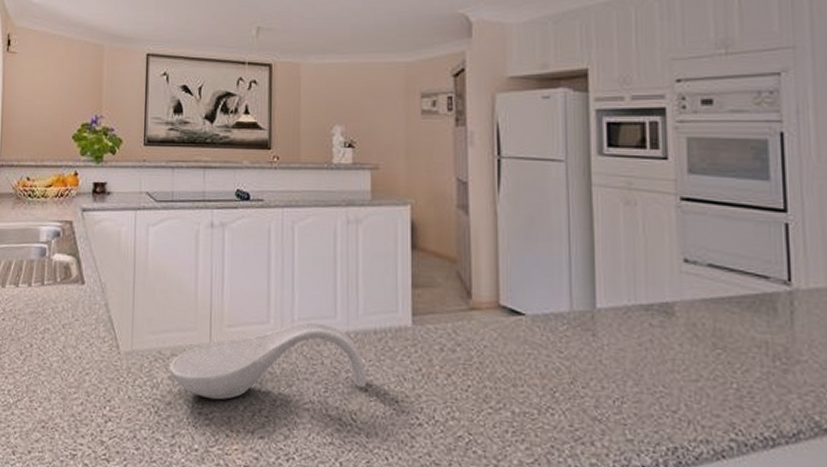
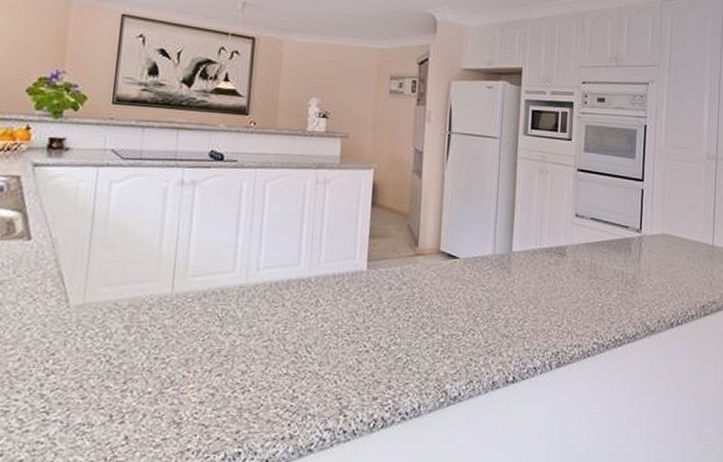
spoon rest: present [169,322,366,400] -> none [125,270,323,345]

